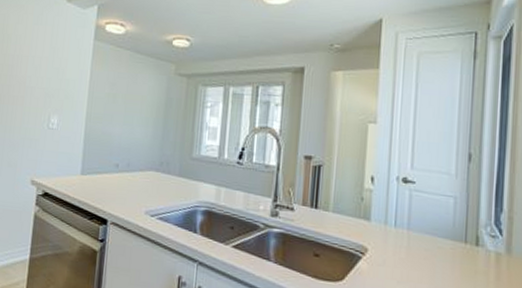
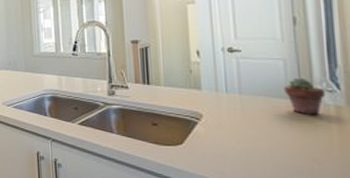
potted succulent: none [451,218,488,261] -> present [284,77,325,115]

